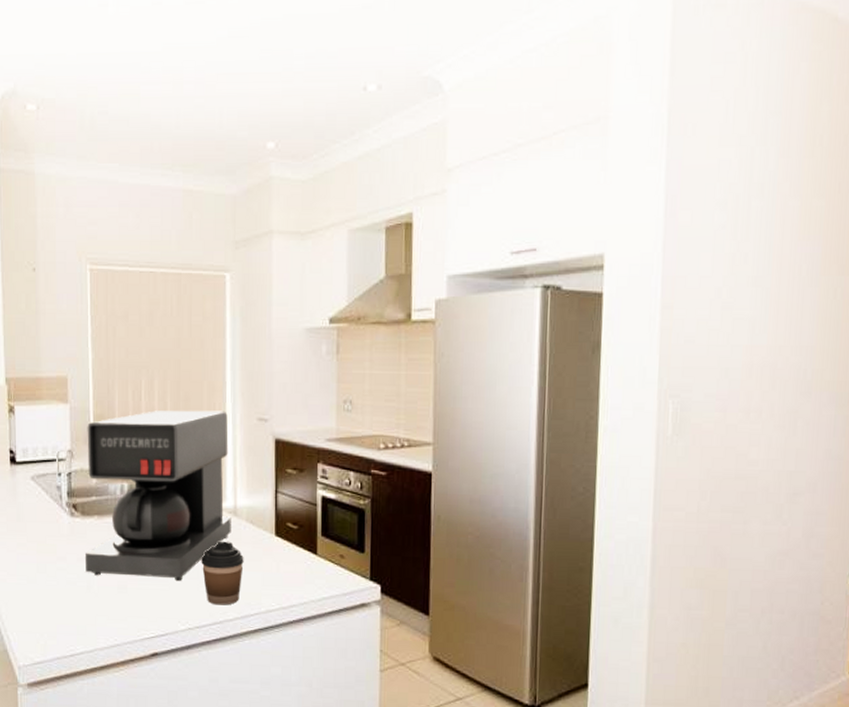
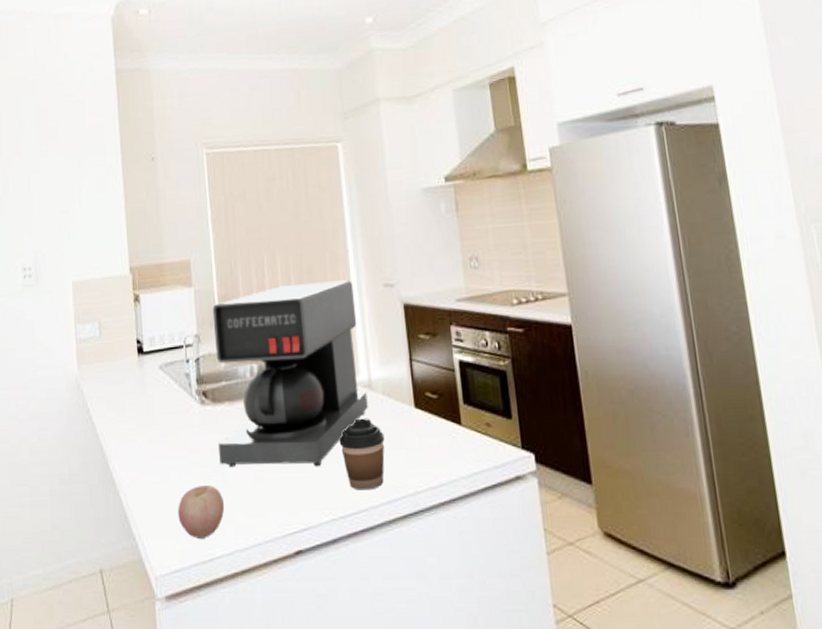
apple: none [43,590,88,636] -> present [178,485,225,539]

